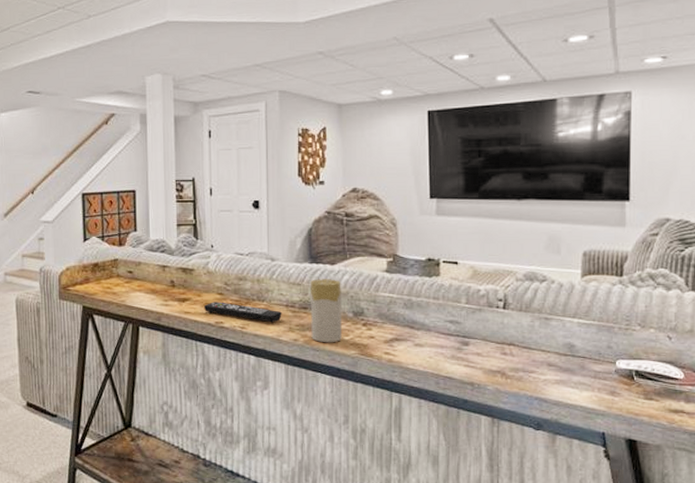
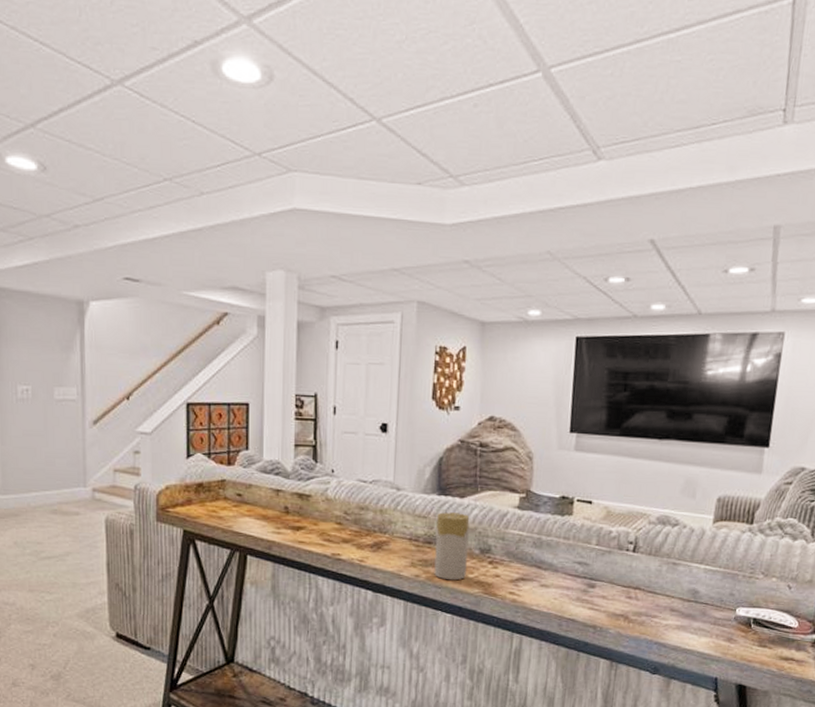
remote control: present [203,302,282,323] -> none [319,531,405,557]

